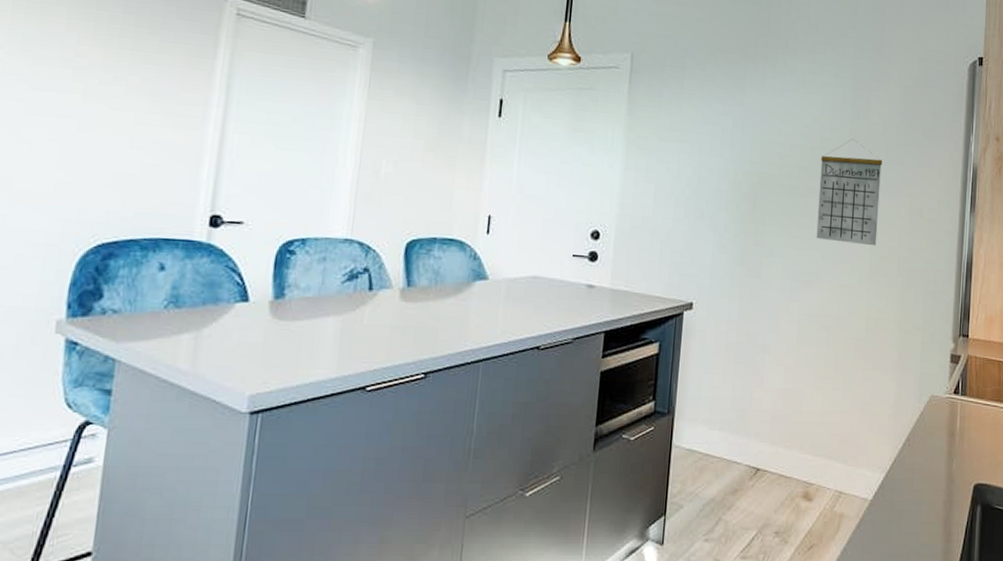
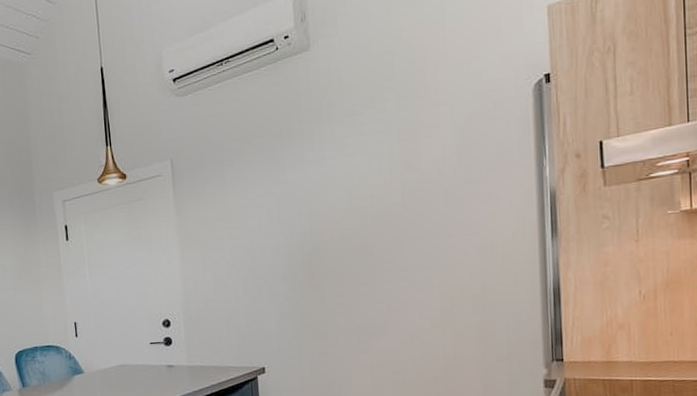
calendar: present [816,139,883,246] -> none [374,190,446,293]

